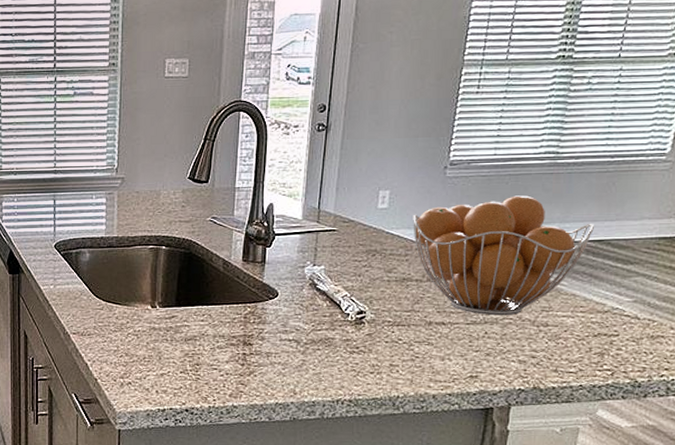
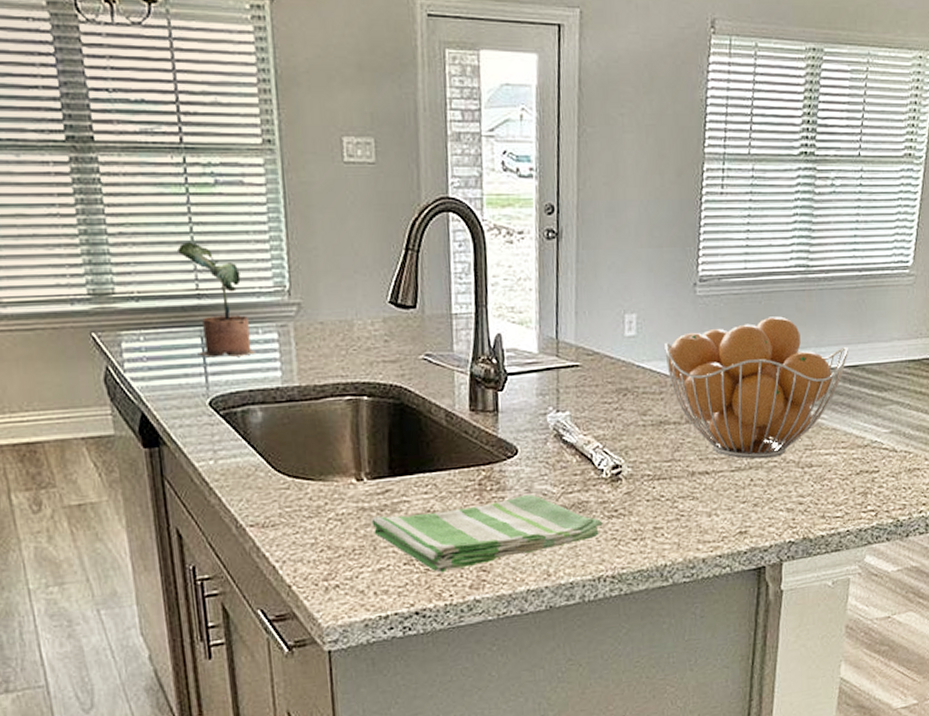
potted plant: none [45,135,89,214] -> present [178,242,255,358]
dish towel: none [159,329,345,382] -> present [371,495,603,573]

